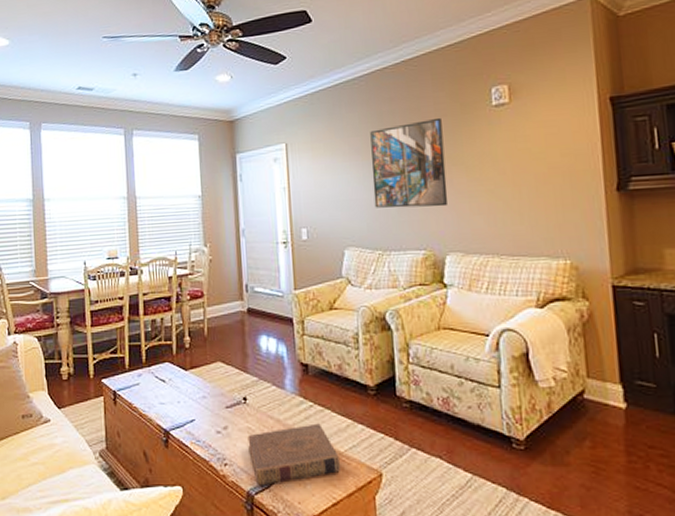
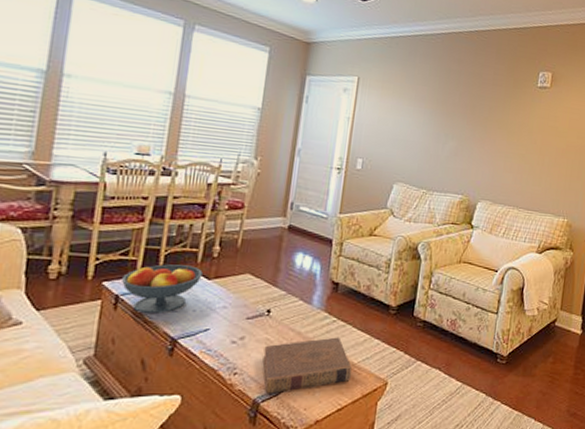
fruit bowl: none [116,358,180,406] -> present [122,264,203,313]
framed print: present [370,117,448,208] -> none [427,84,497,161]

